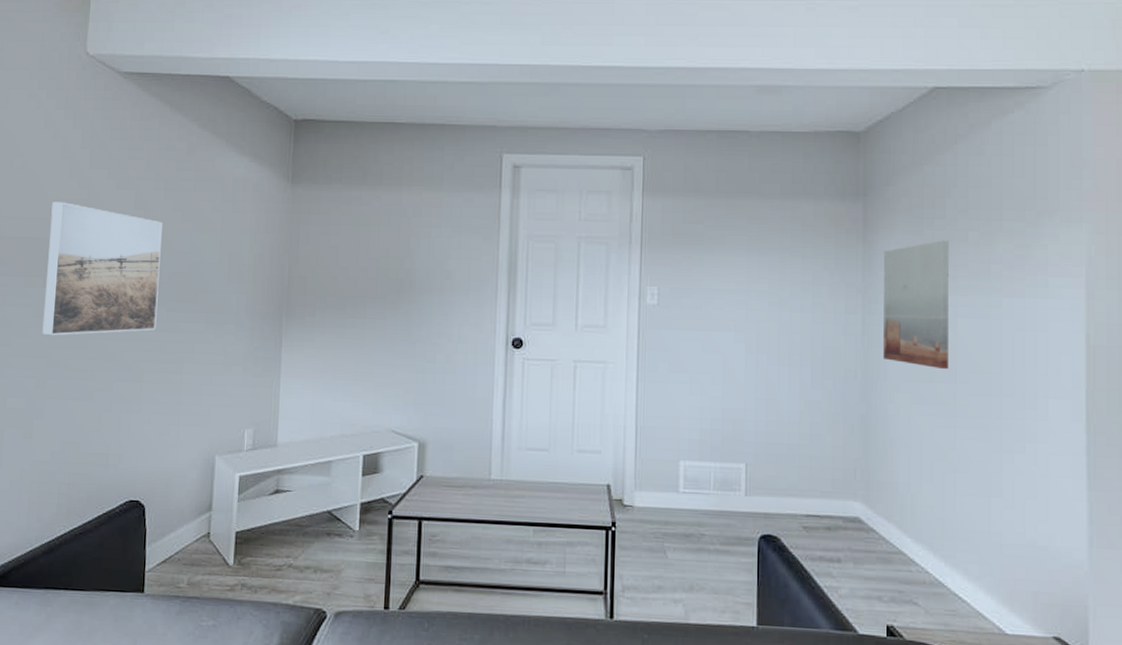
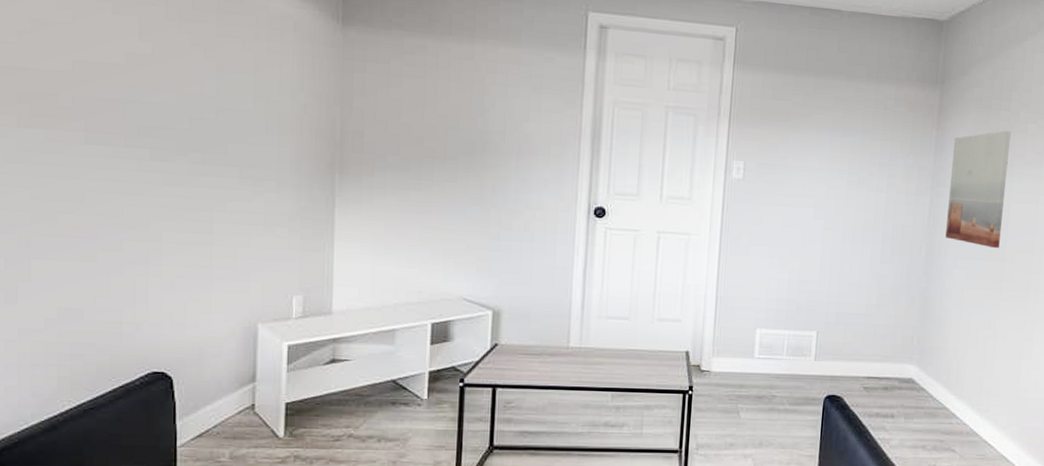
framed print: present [42,202,162,336] -> none [21,23,178,186]

